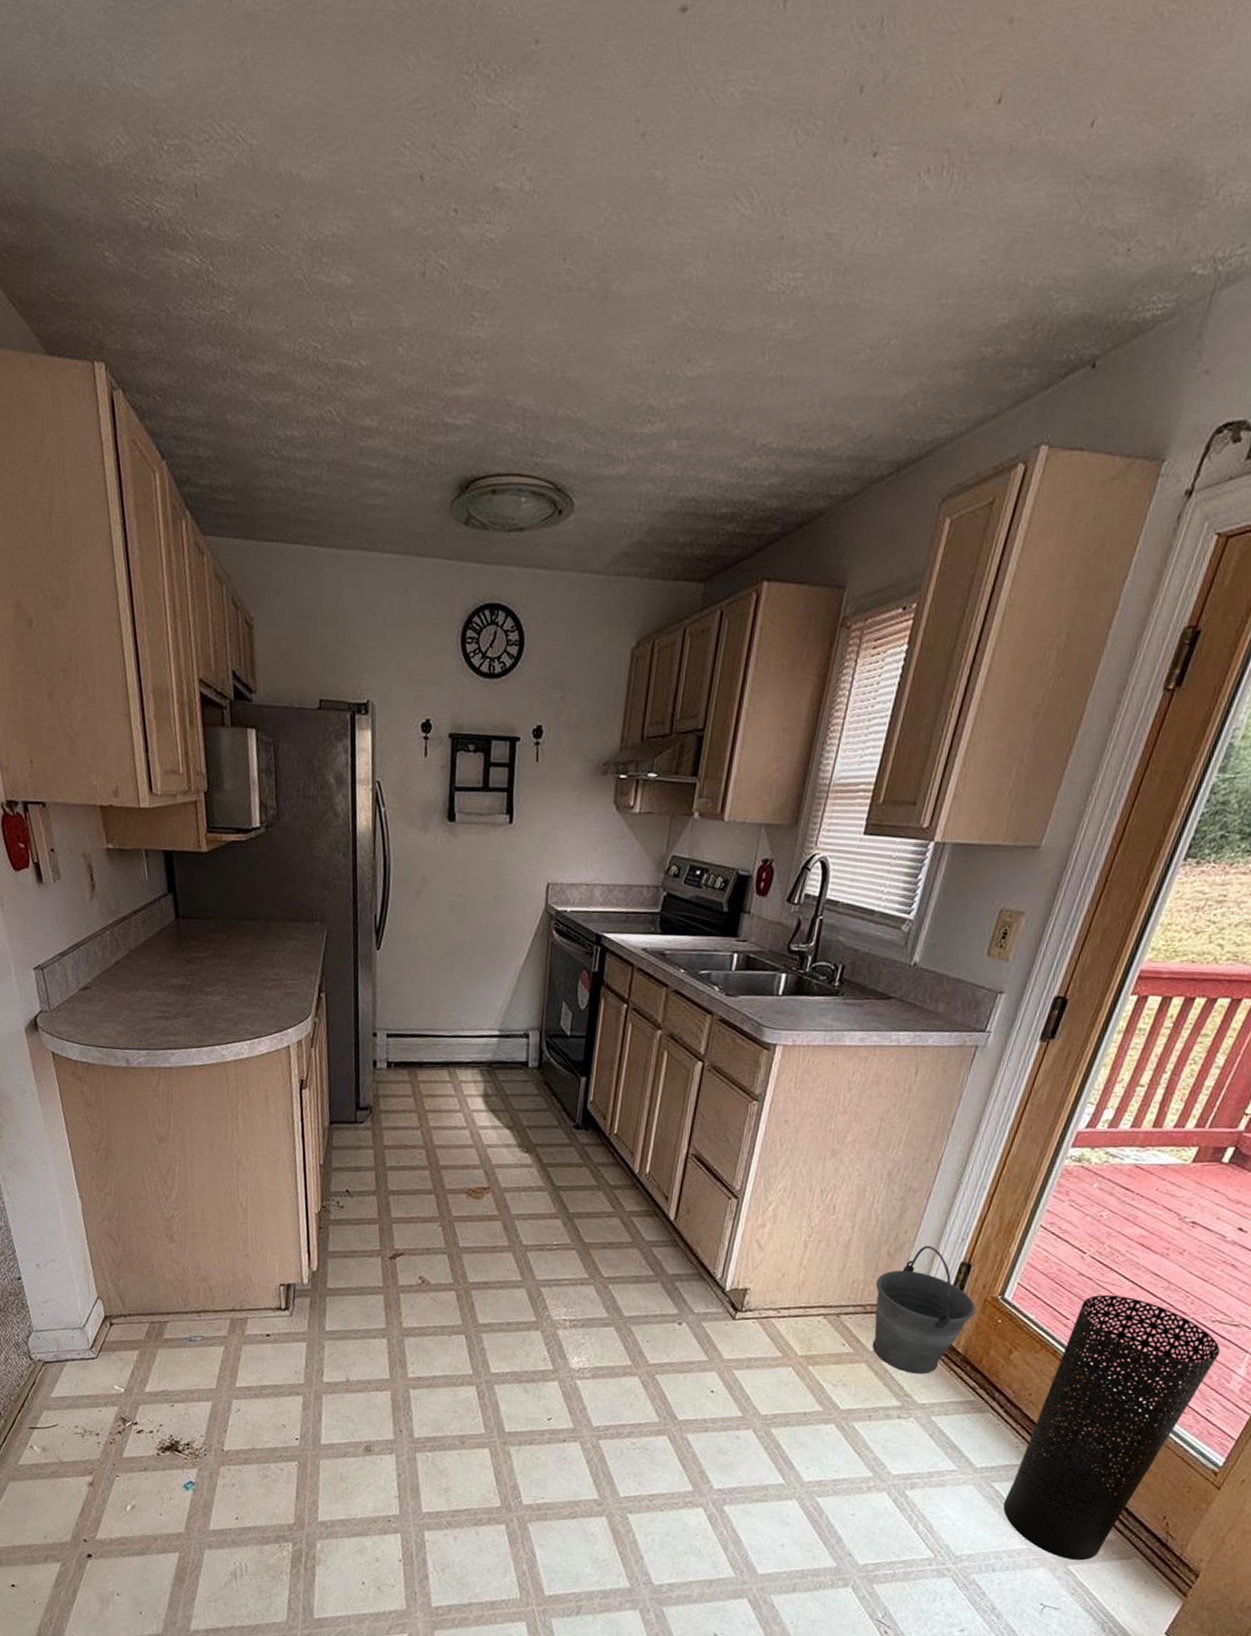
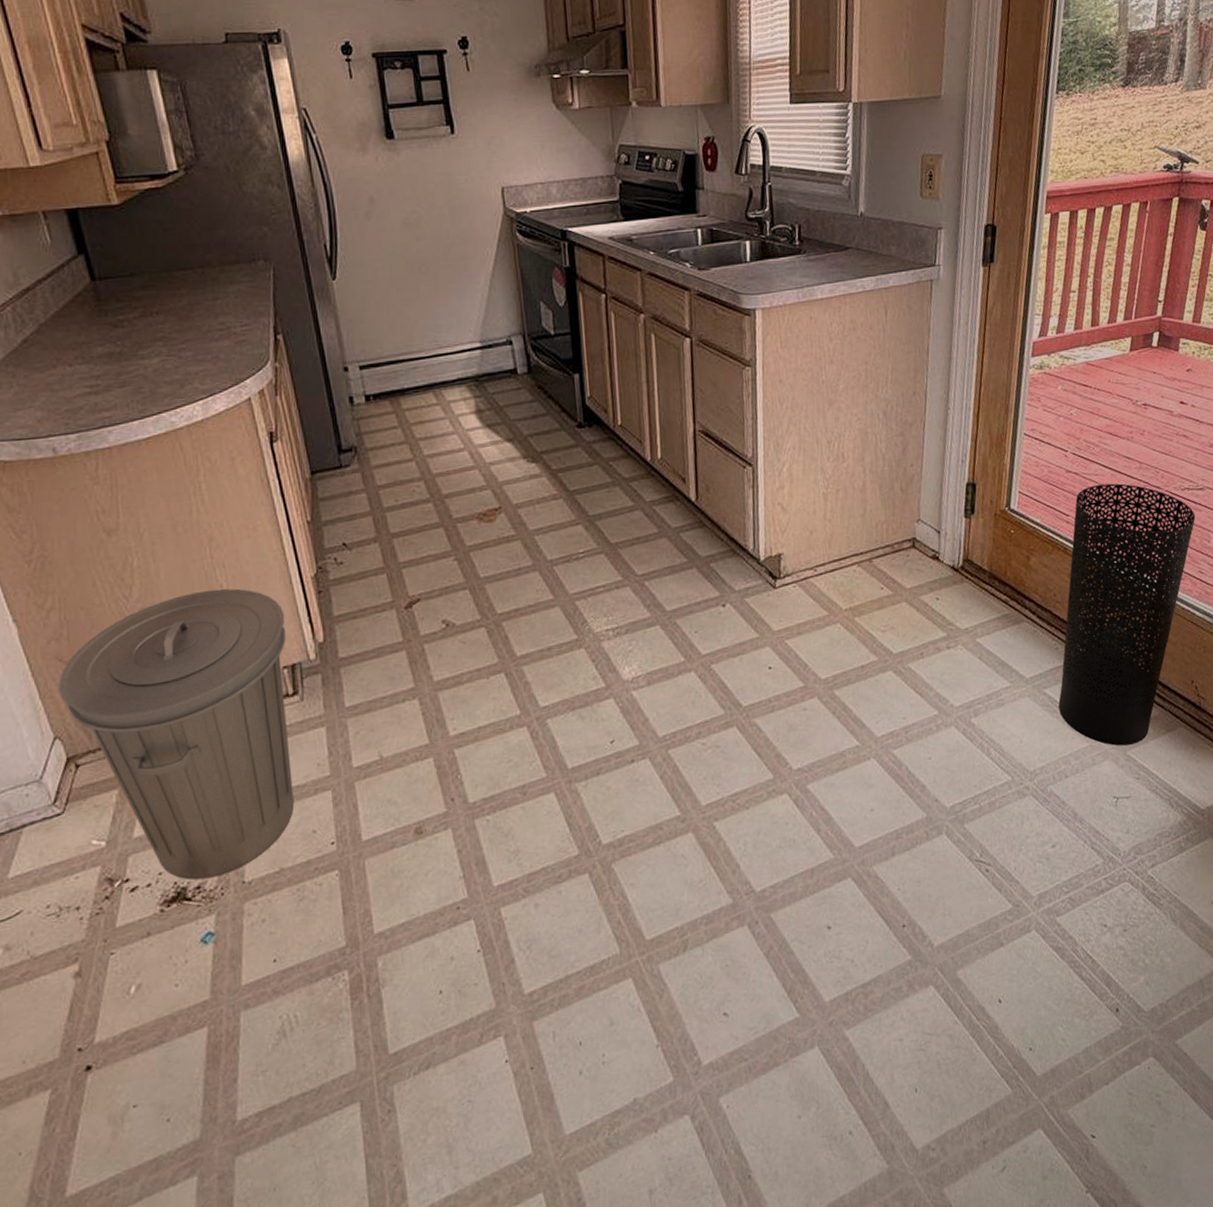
trash can: none [105,1205,289,1440] -> present [58,588,295,880]
bucket: present [872,1245,977,1374] -> none [897,473,990,601]

